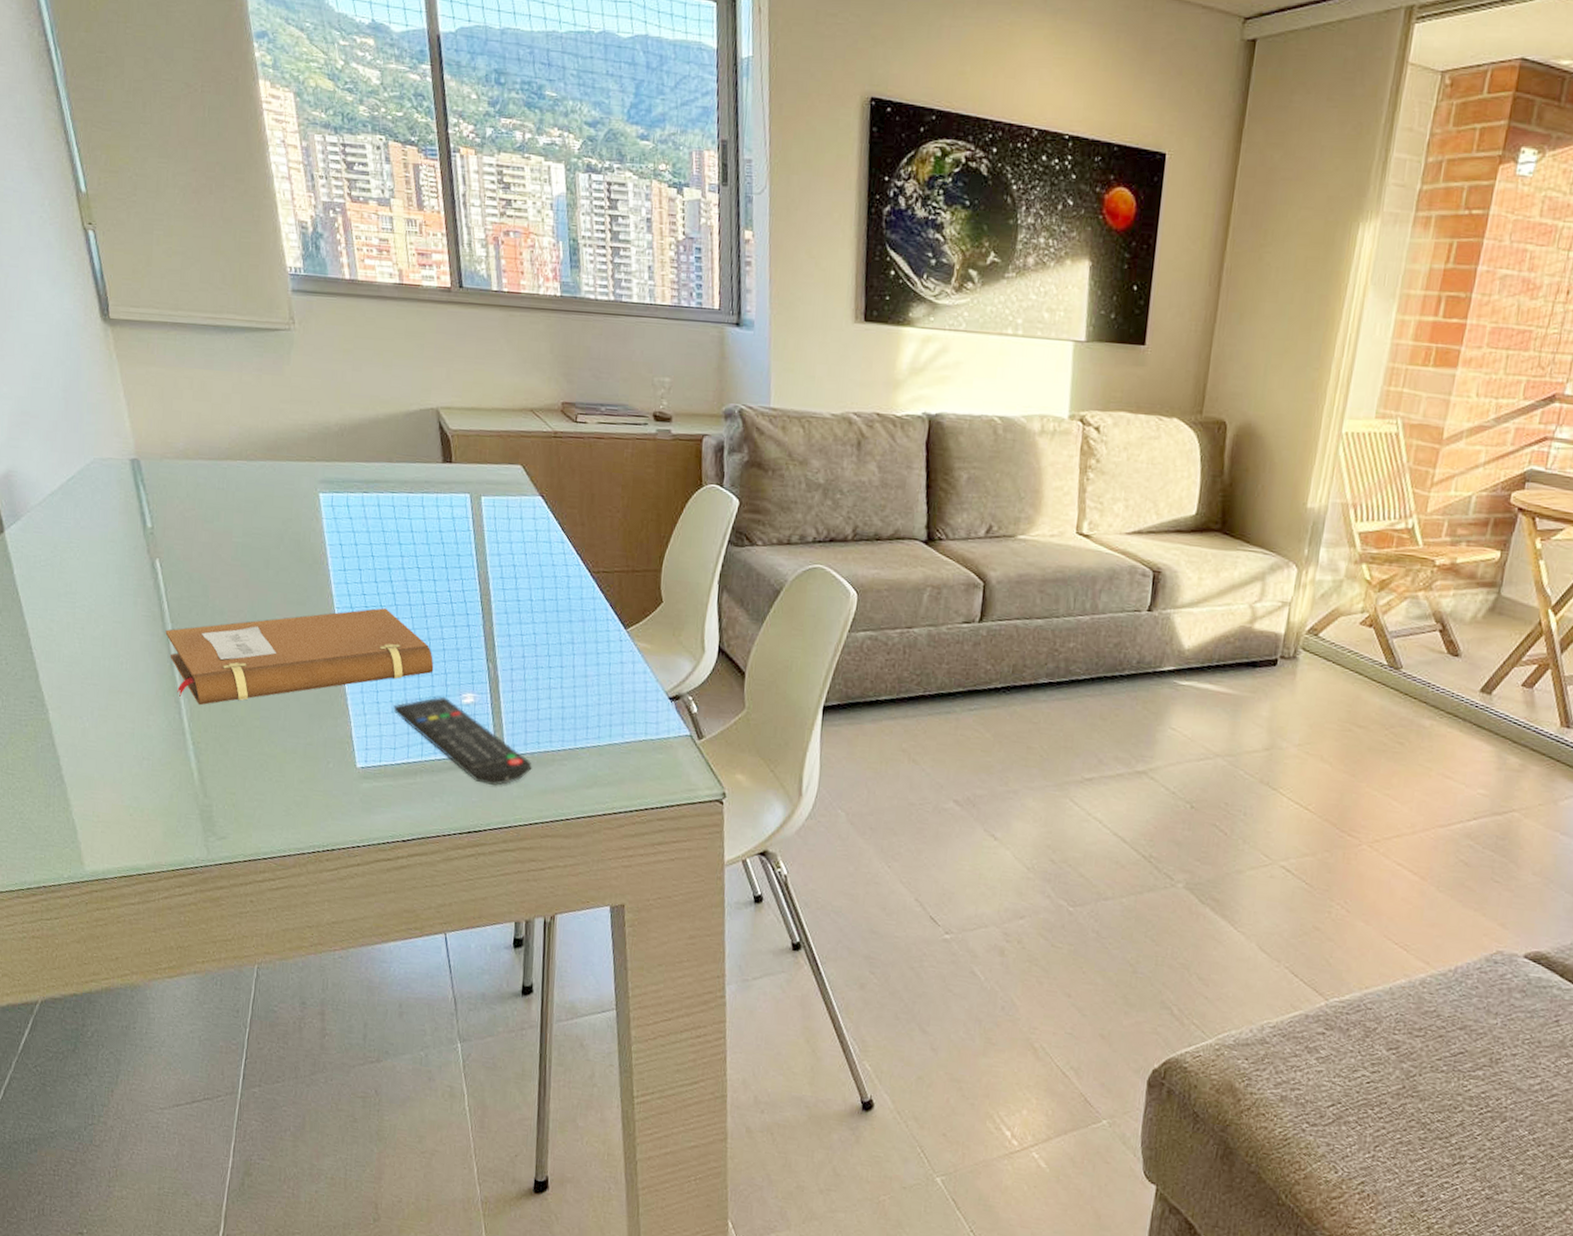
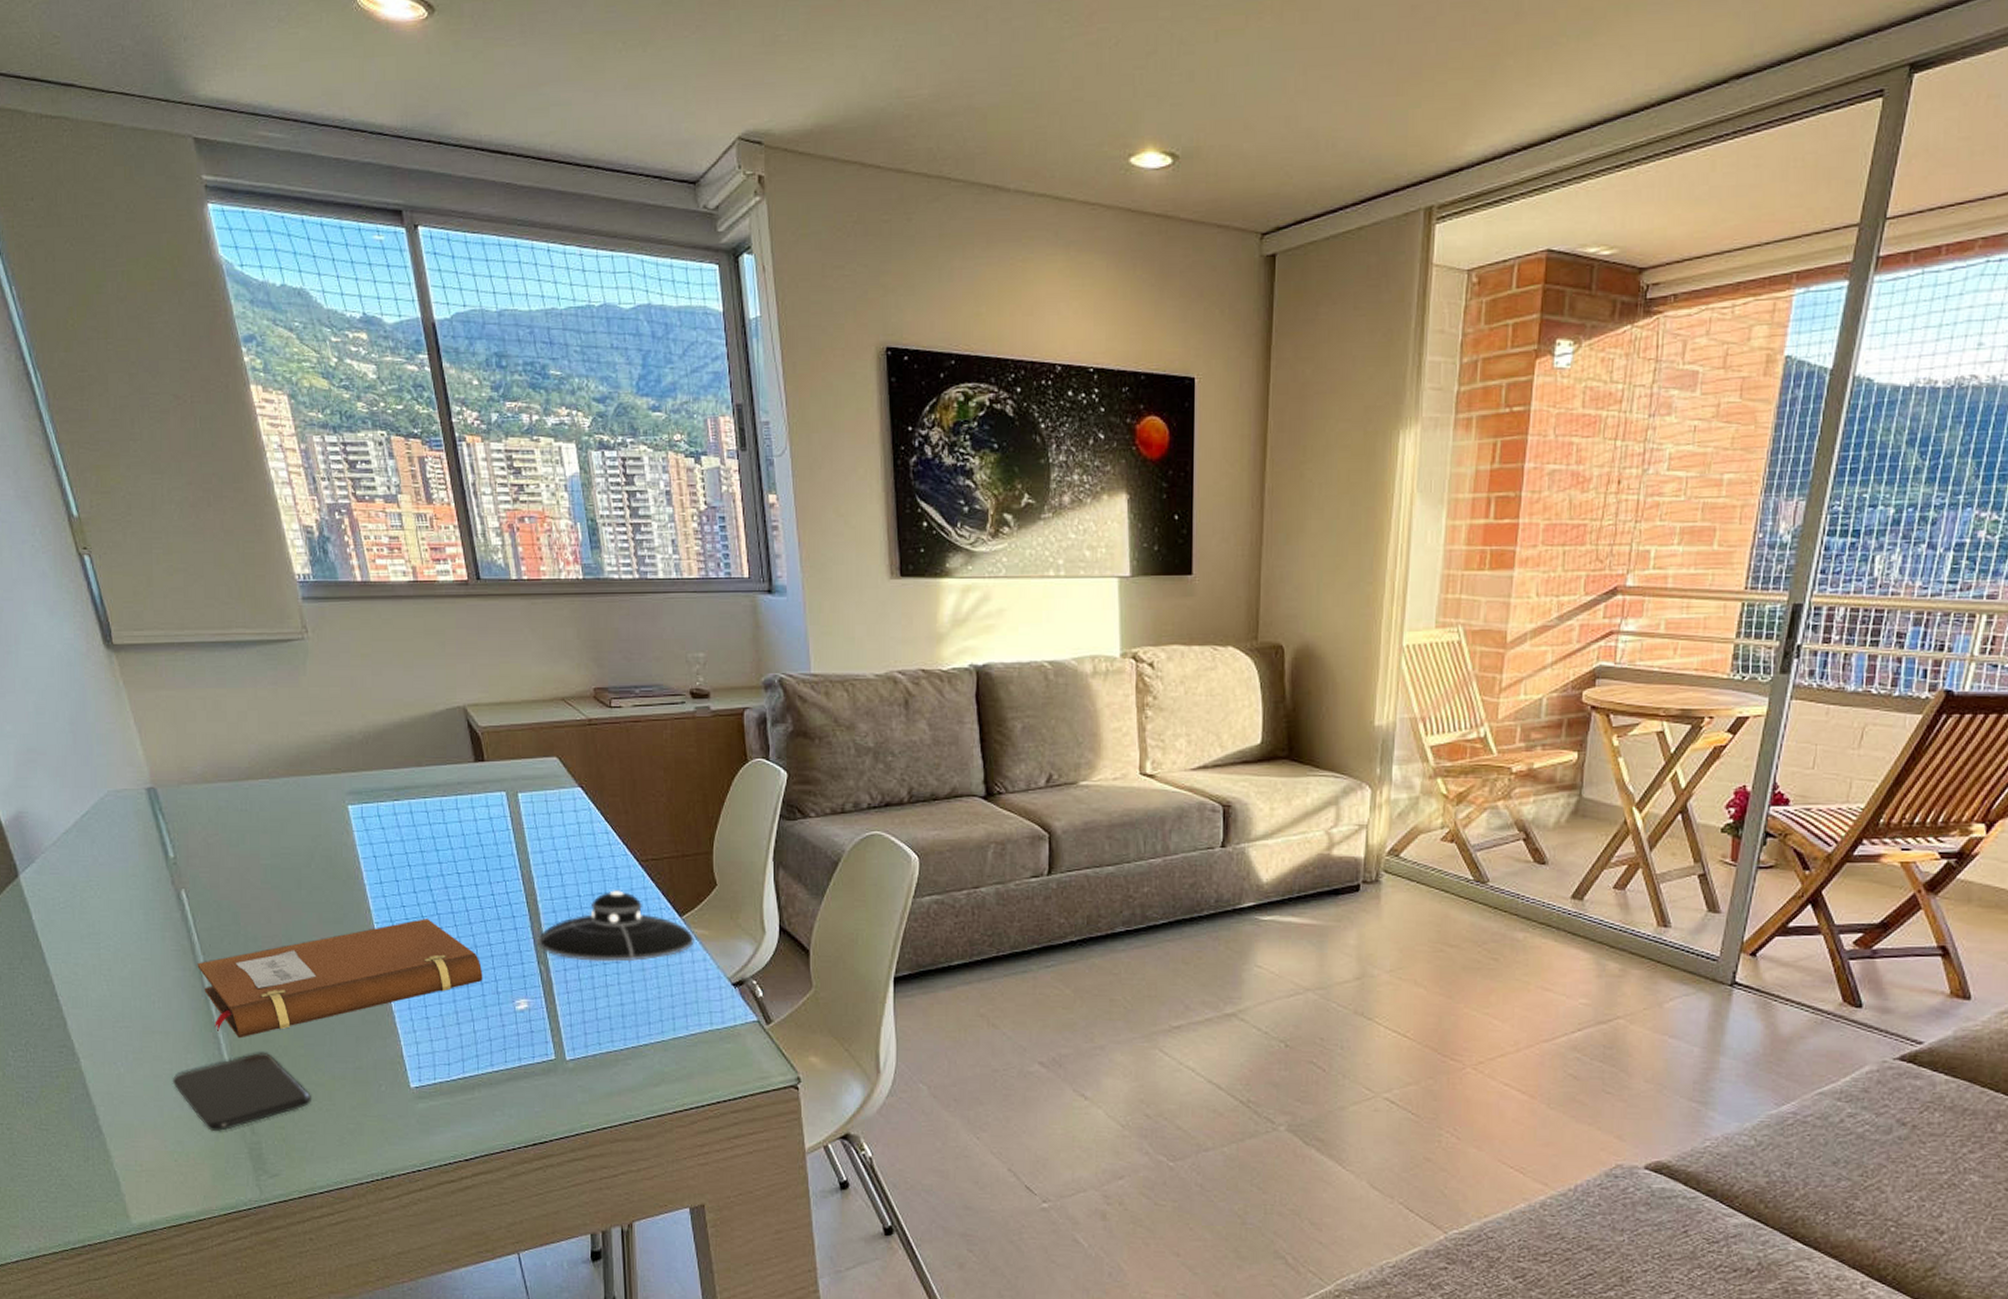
smartphone: none [133,720,263,792] -> present [172,1052,311,1132]
remote control: present [393,696,532,785] -> none [444,1005,595,1092]
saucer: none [488,598,637,668] -> present [538,890,694,962]

